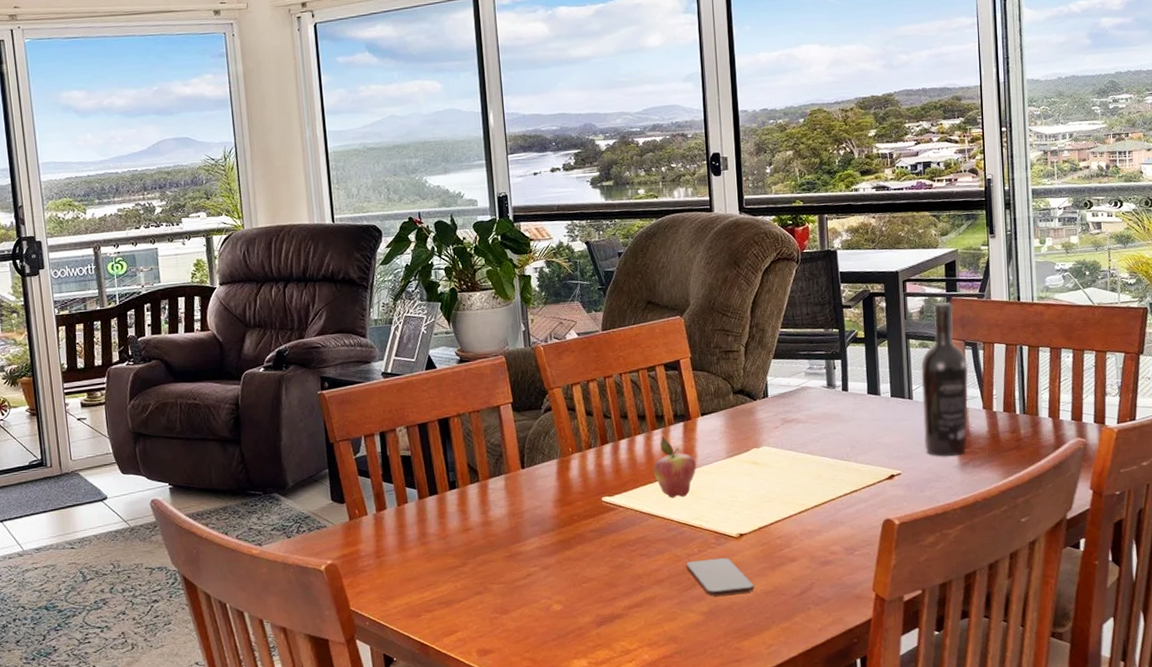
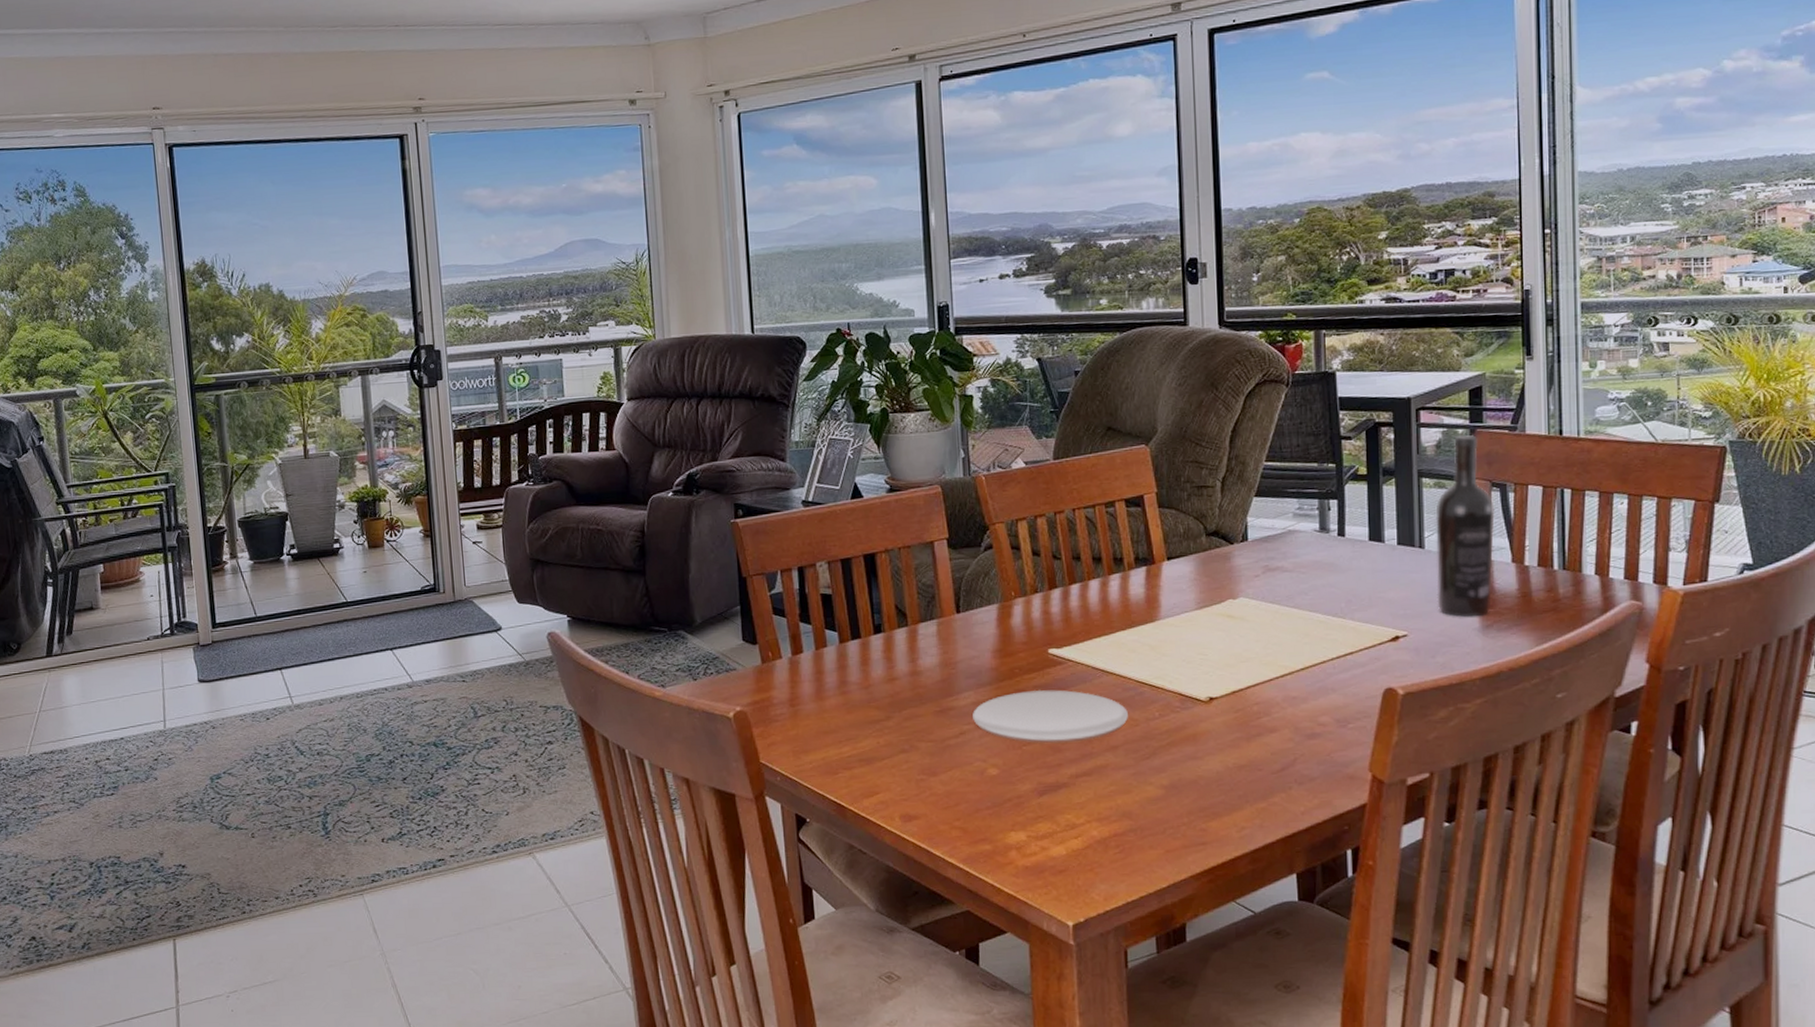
plate: none [538,533,673,581] -> present [973,690,1129,744]
fruit: present [653,437,696,498] -> none [1109,582,1160,653]
smartphone: present [686,557,755,595] -> none [1144,724,1226,767]

